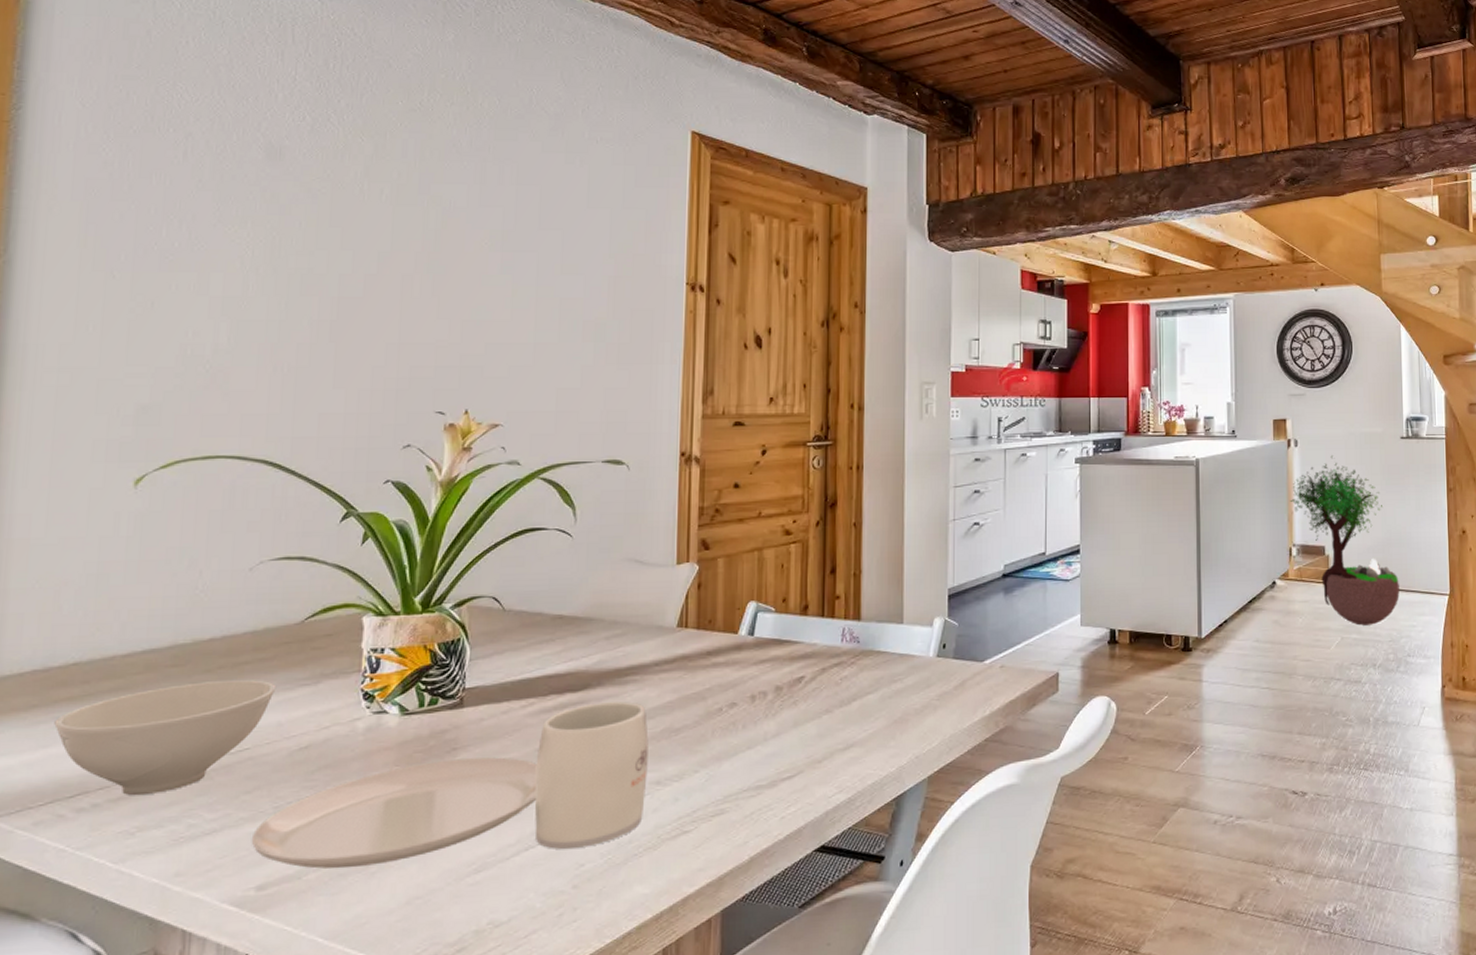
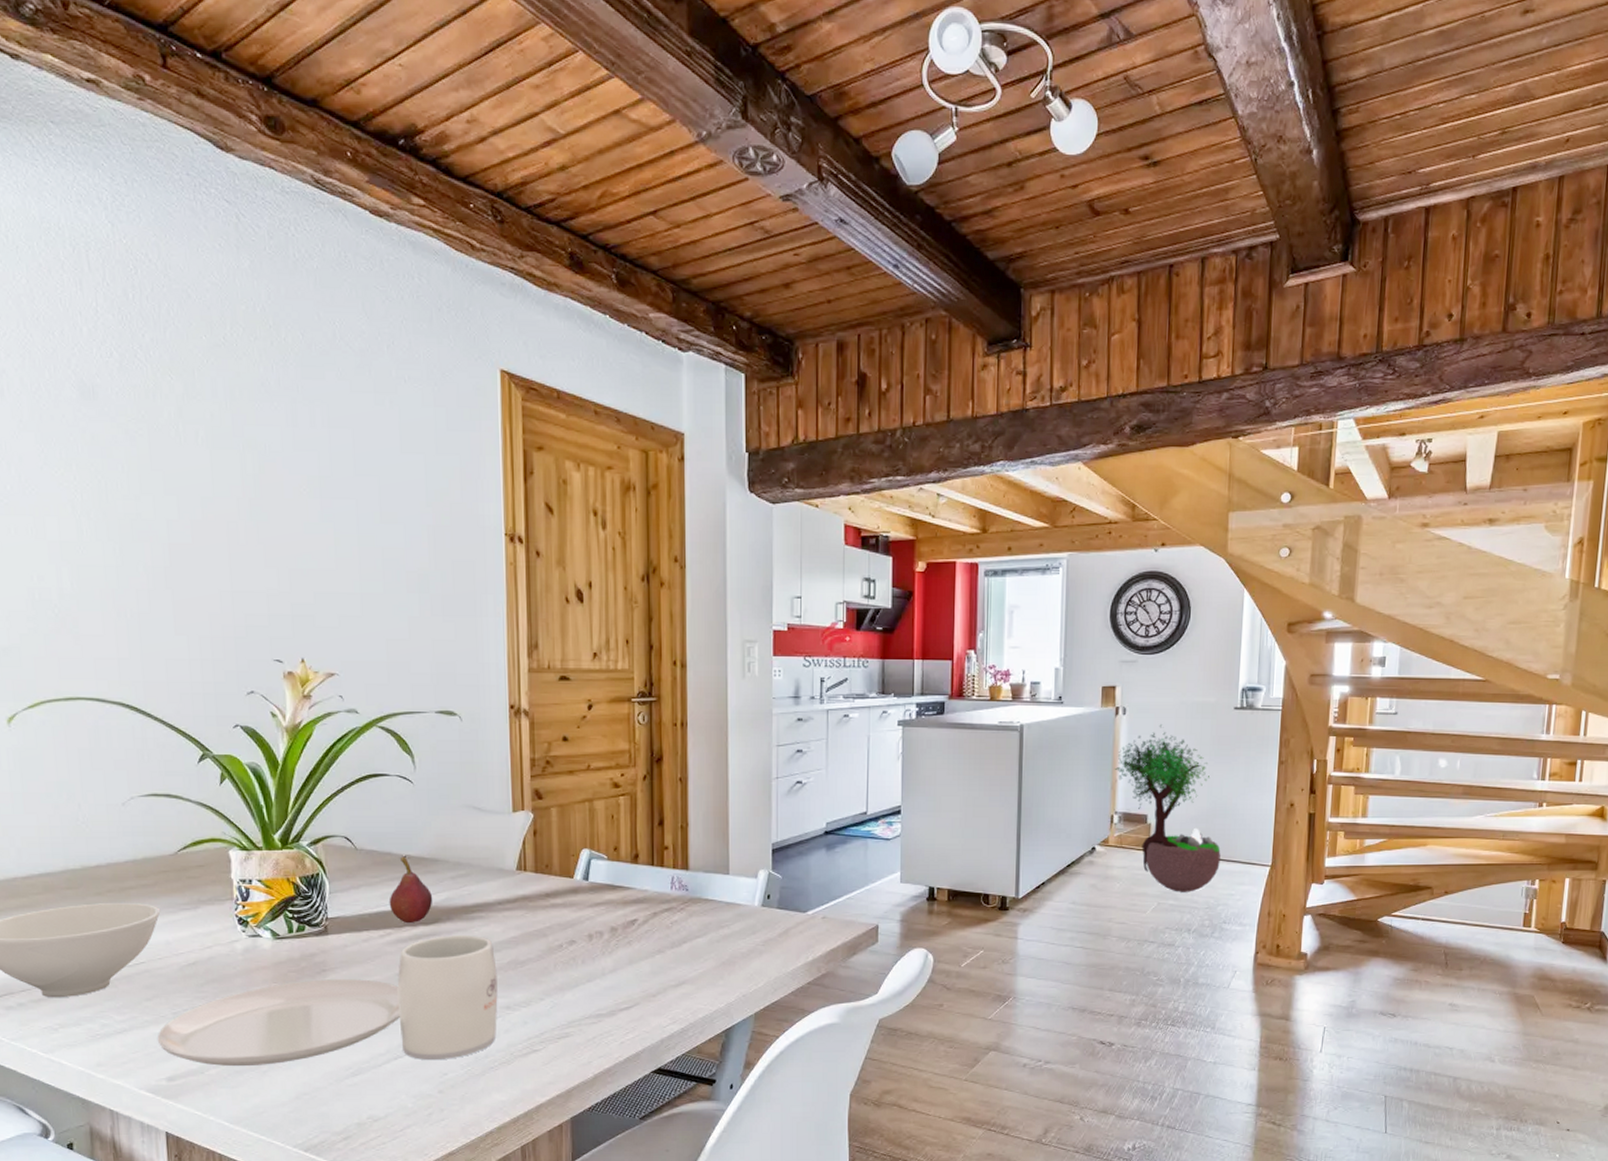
fruit: none [534,616,584,692] -> present [389,856,433,924]

